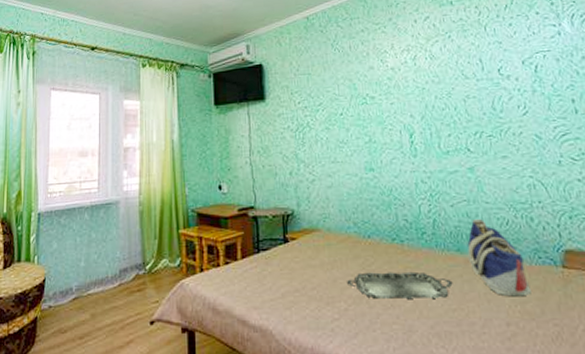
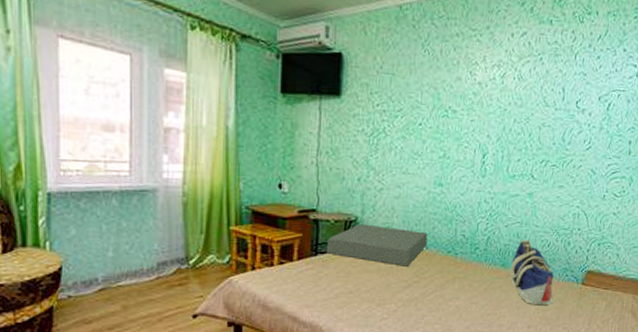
cushion: none [267,216,369,259] -> present [326,224,428,267]
serving tray: present [347,271,453,299] -> none [400,279,493,304]

